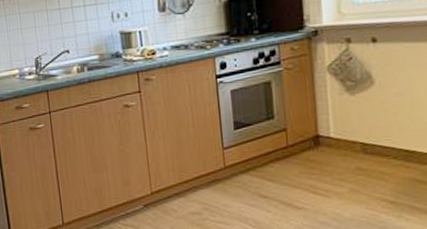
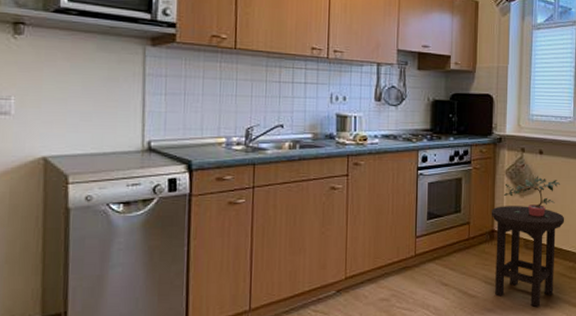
stool: none [312,104,417,219] -> present [491,206,565,307]
potted plant: none [327,68,407,117] -> present [504,176,561,217]

